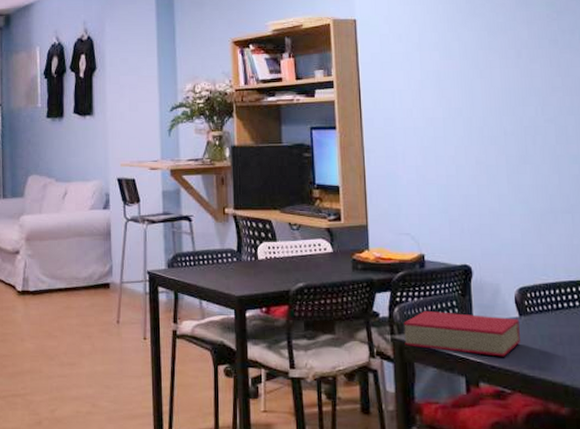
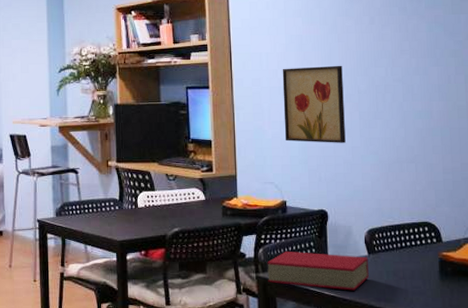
wall art: none [417,104,491,190] -> present [282,65,346,143]

